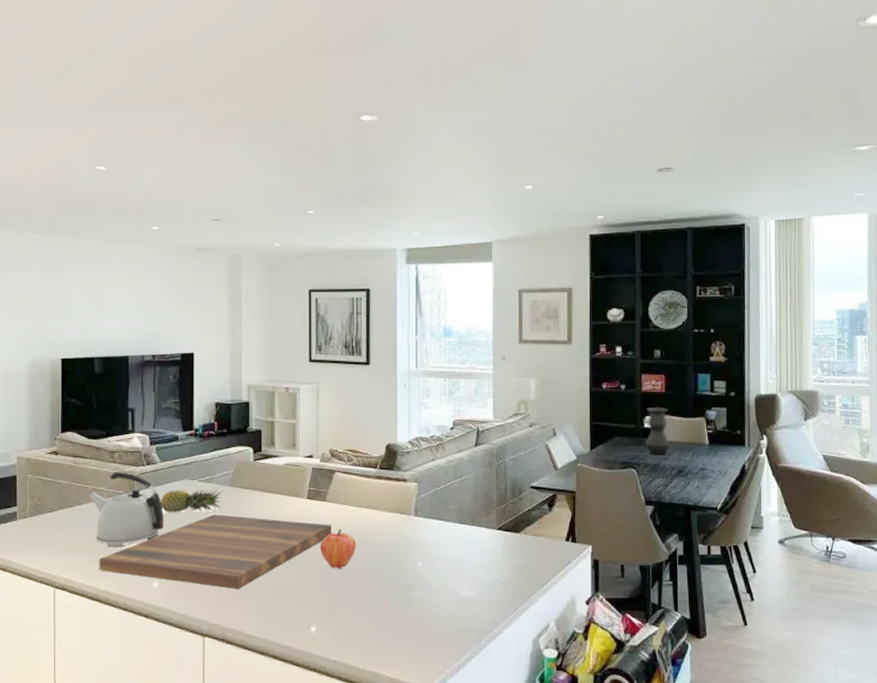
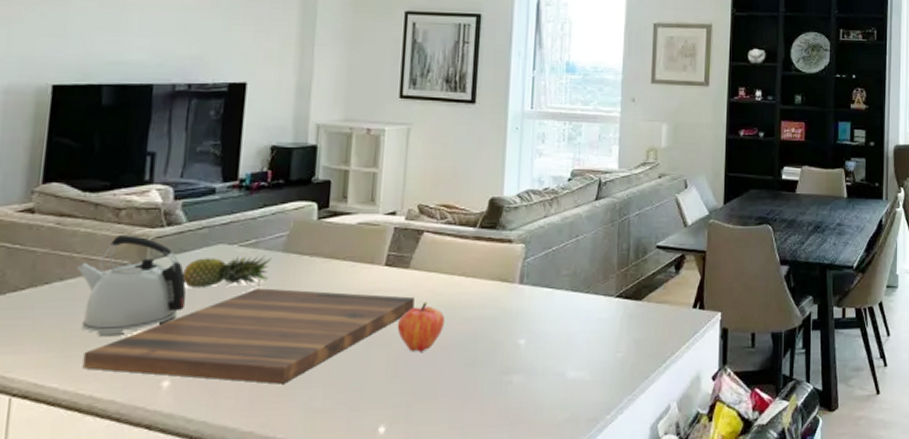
vase: present [646,406,670,455] -> none [783,156,808,210]

